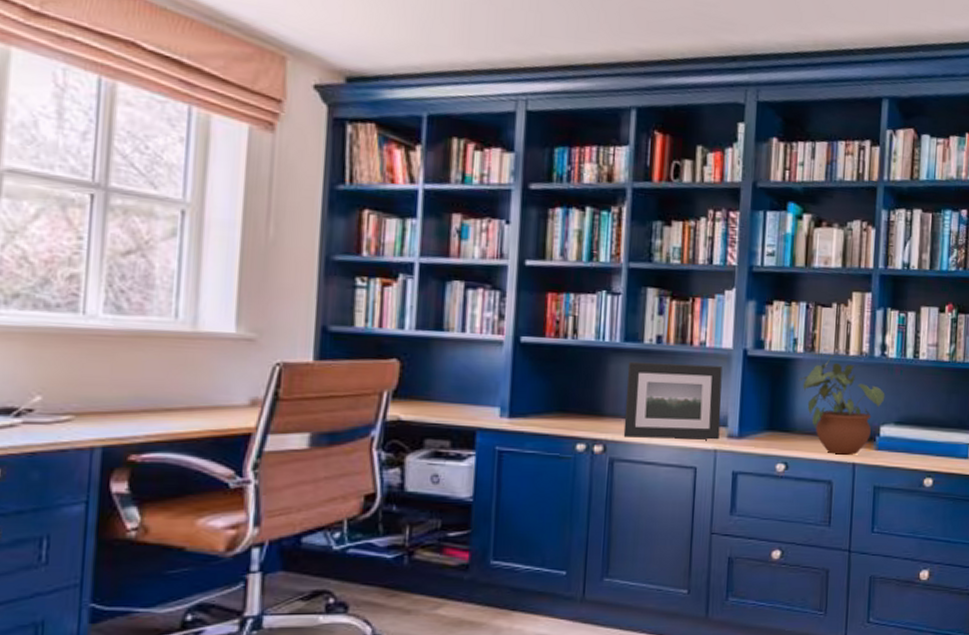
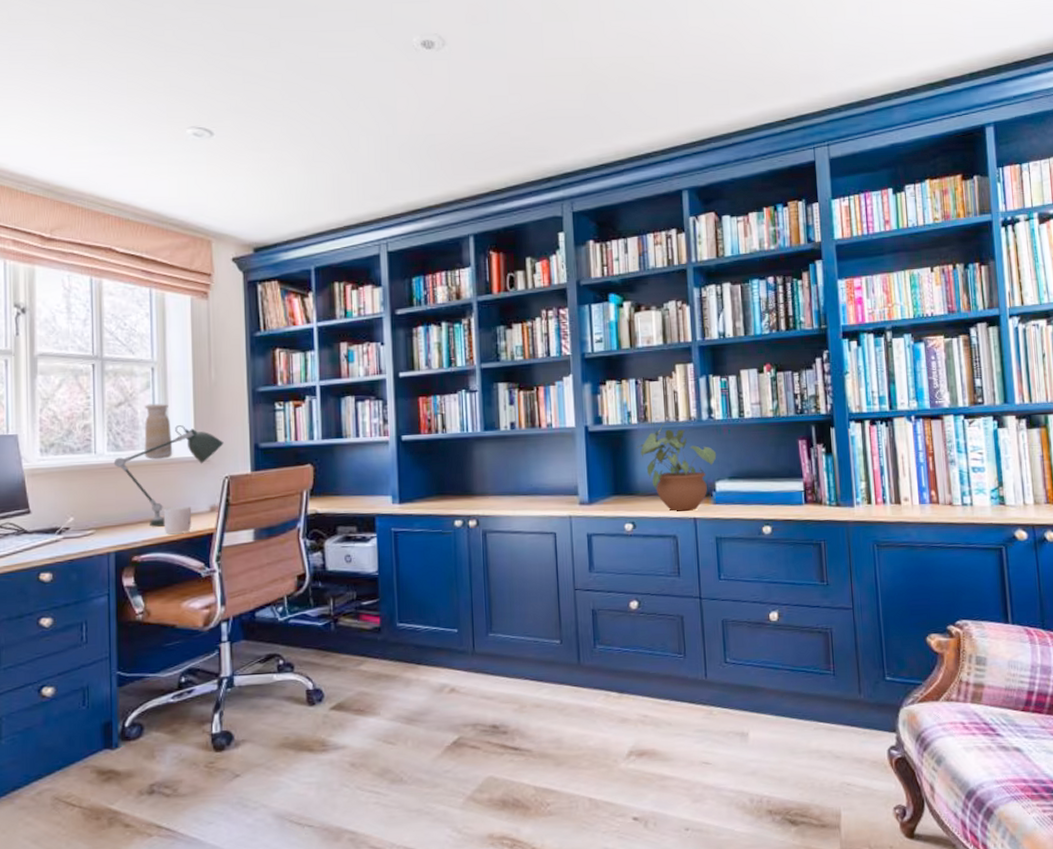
desk lamp: none [111,290,278,419] -> present [113,425,224,527]
vase: none [160,257,204,332] -> present [144,403,173,460]
mug: none [179,395,224,431] -> present [163,505,192,534]
picture frame: present [623,361,723,440] -> none [489,443,573,513]

